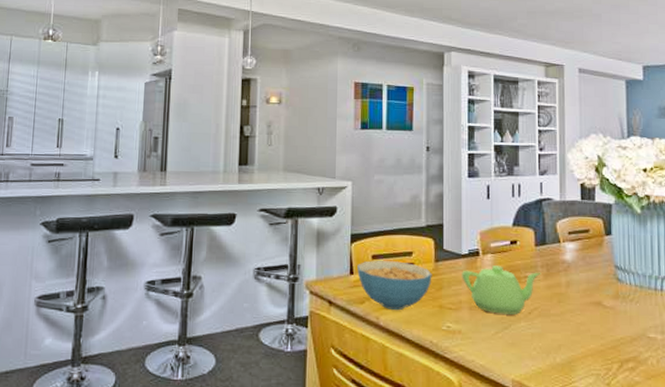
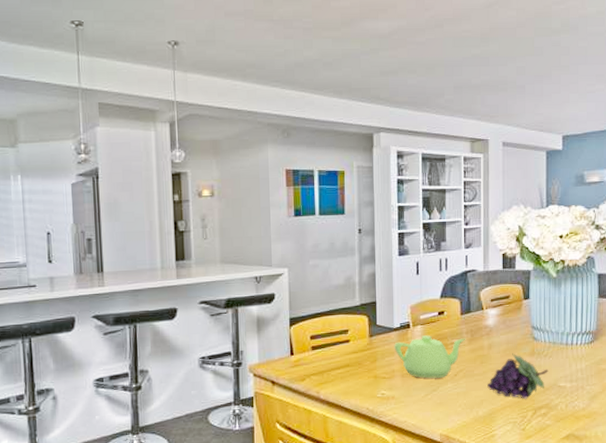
cereal bowl: present [357,260,432,310] -> none [297,339,367,384]
fruit: none [566,294,636,348] -> present [487,353,549,399]

